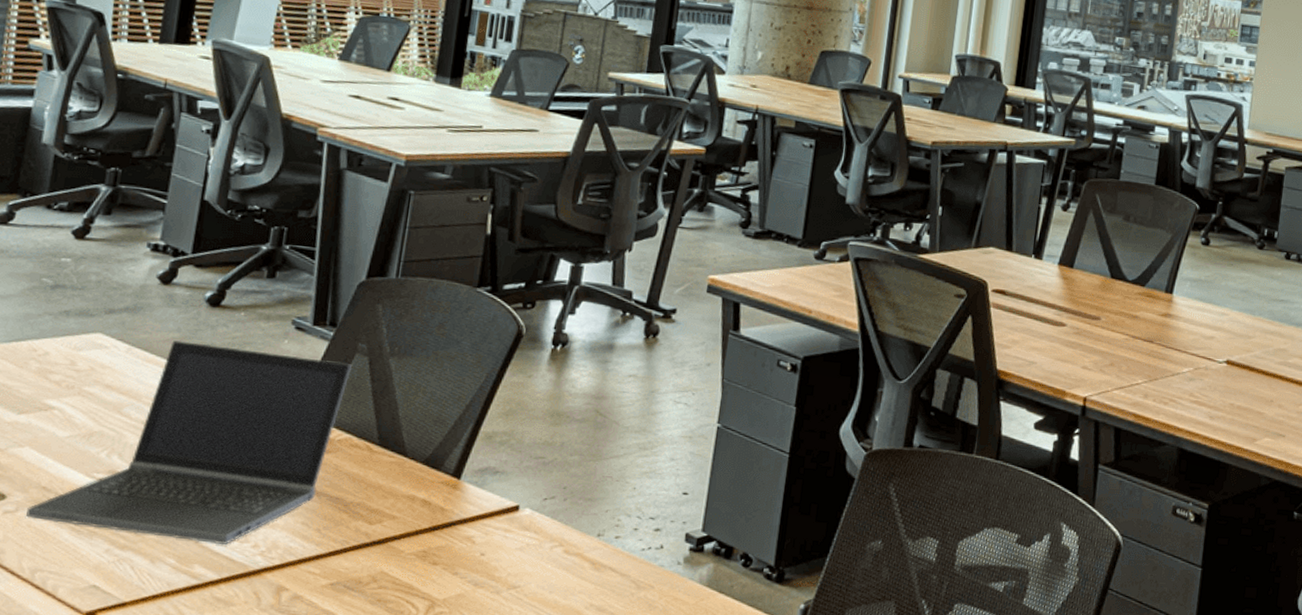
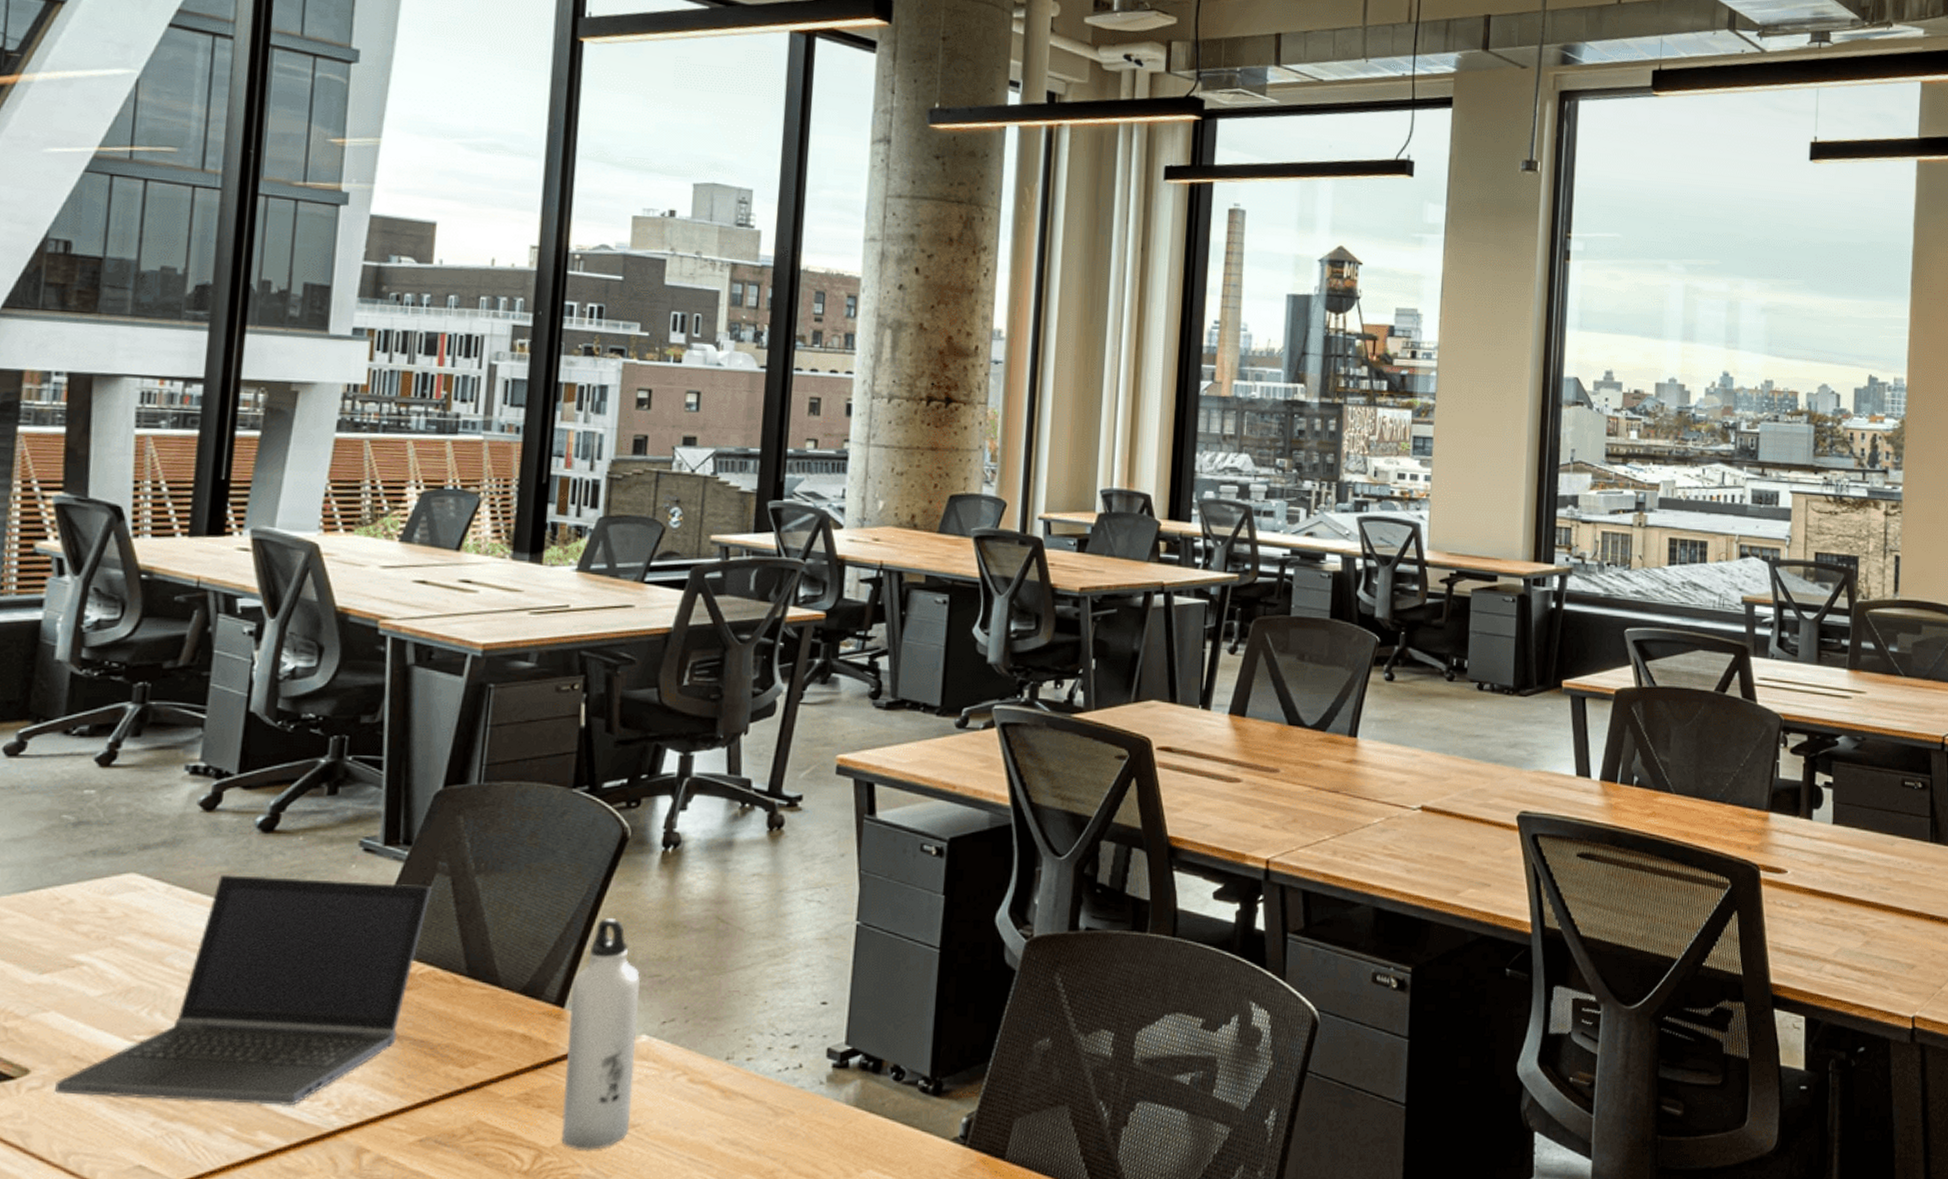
water bottle: none [452,404,528,606] -> present [561,919,641,1151]

